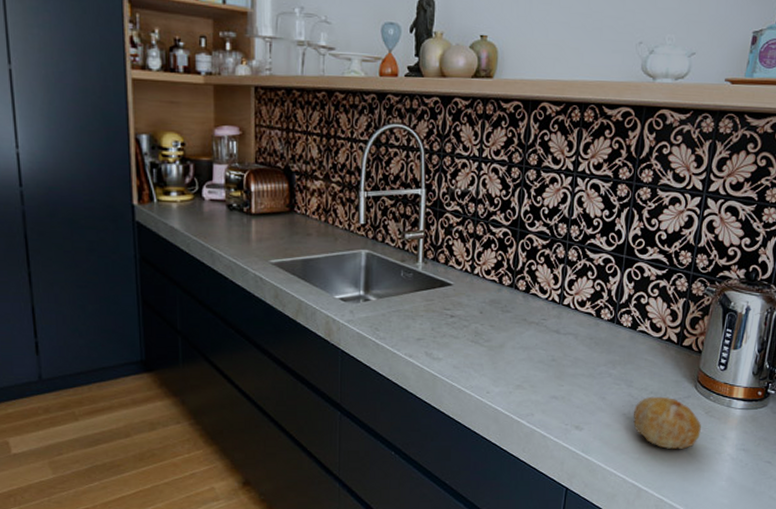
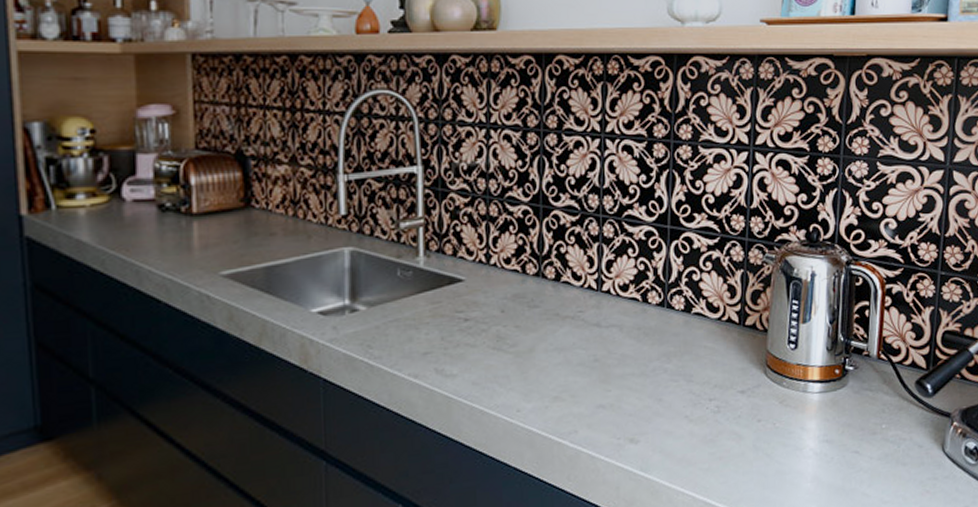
fruit: present [633,396,701,449] -> none [696,388,777,452]

